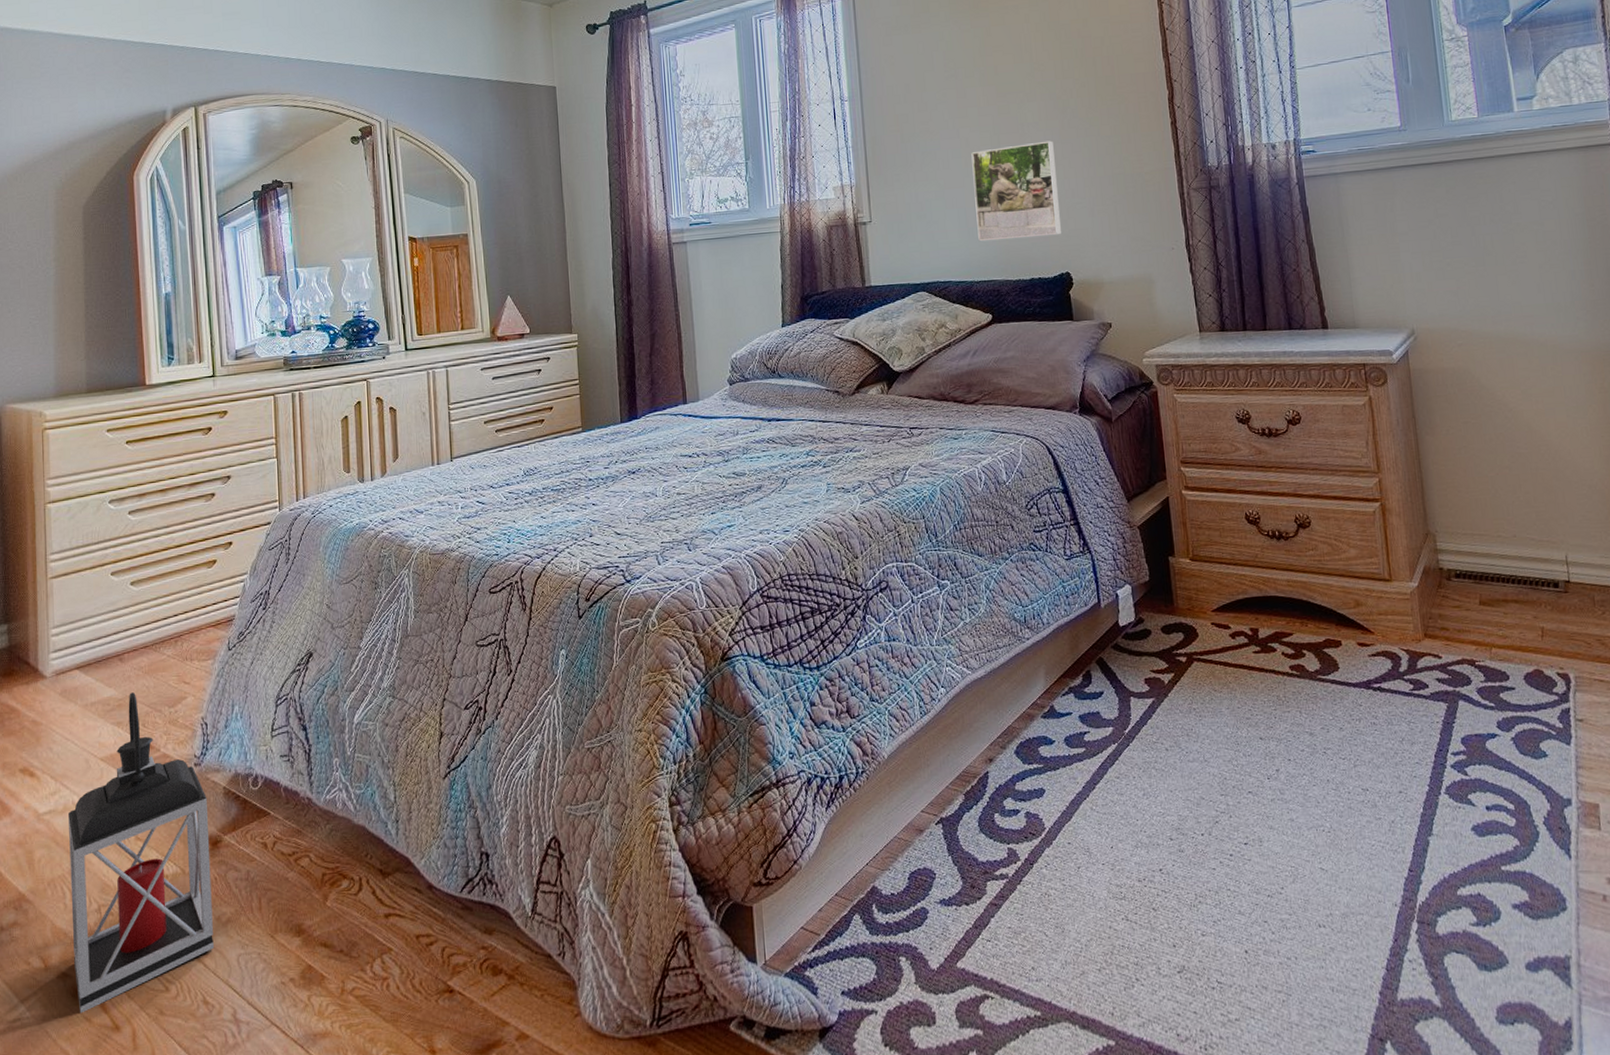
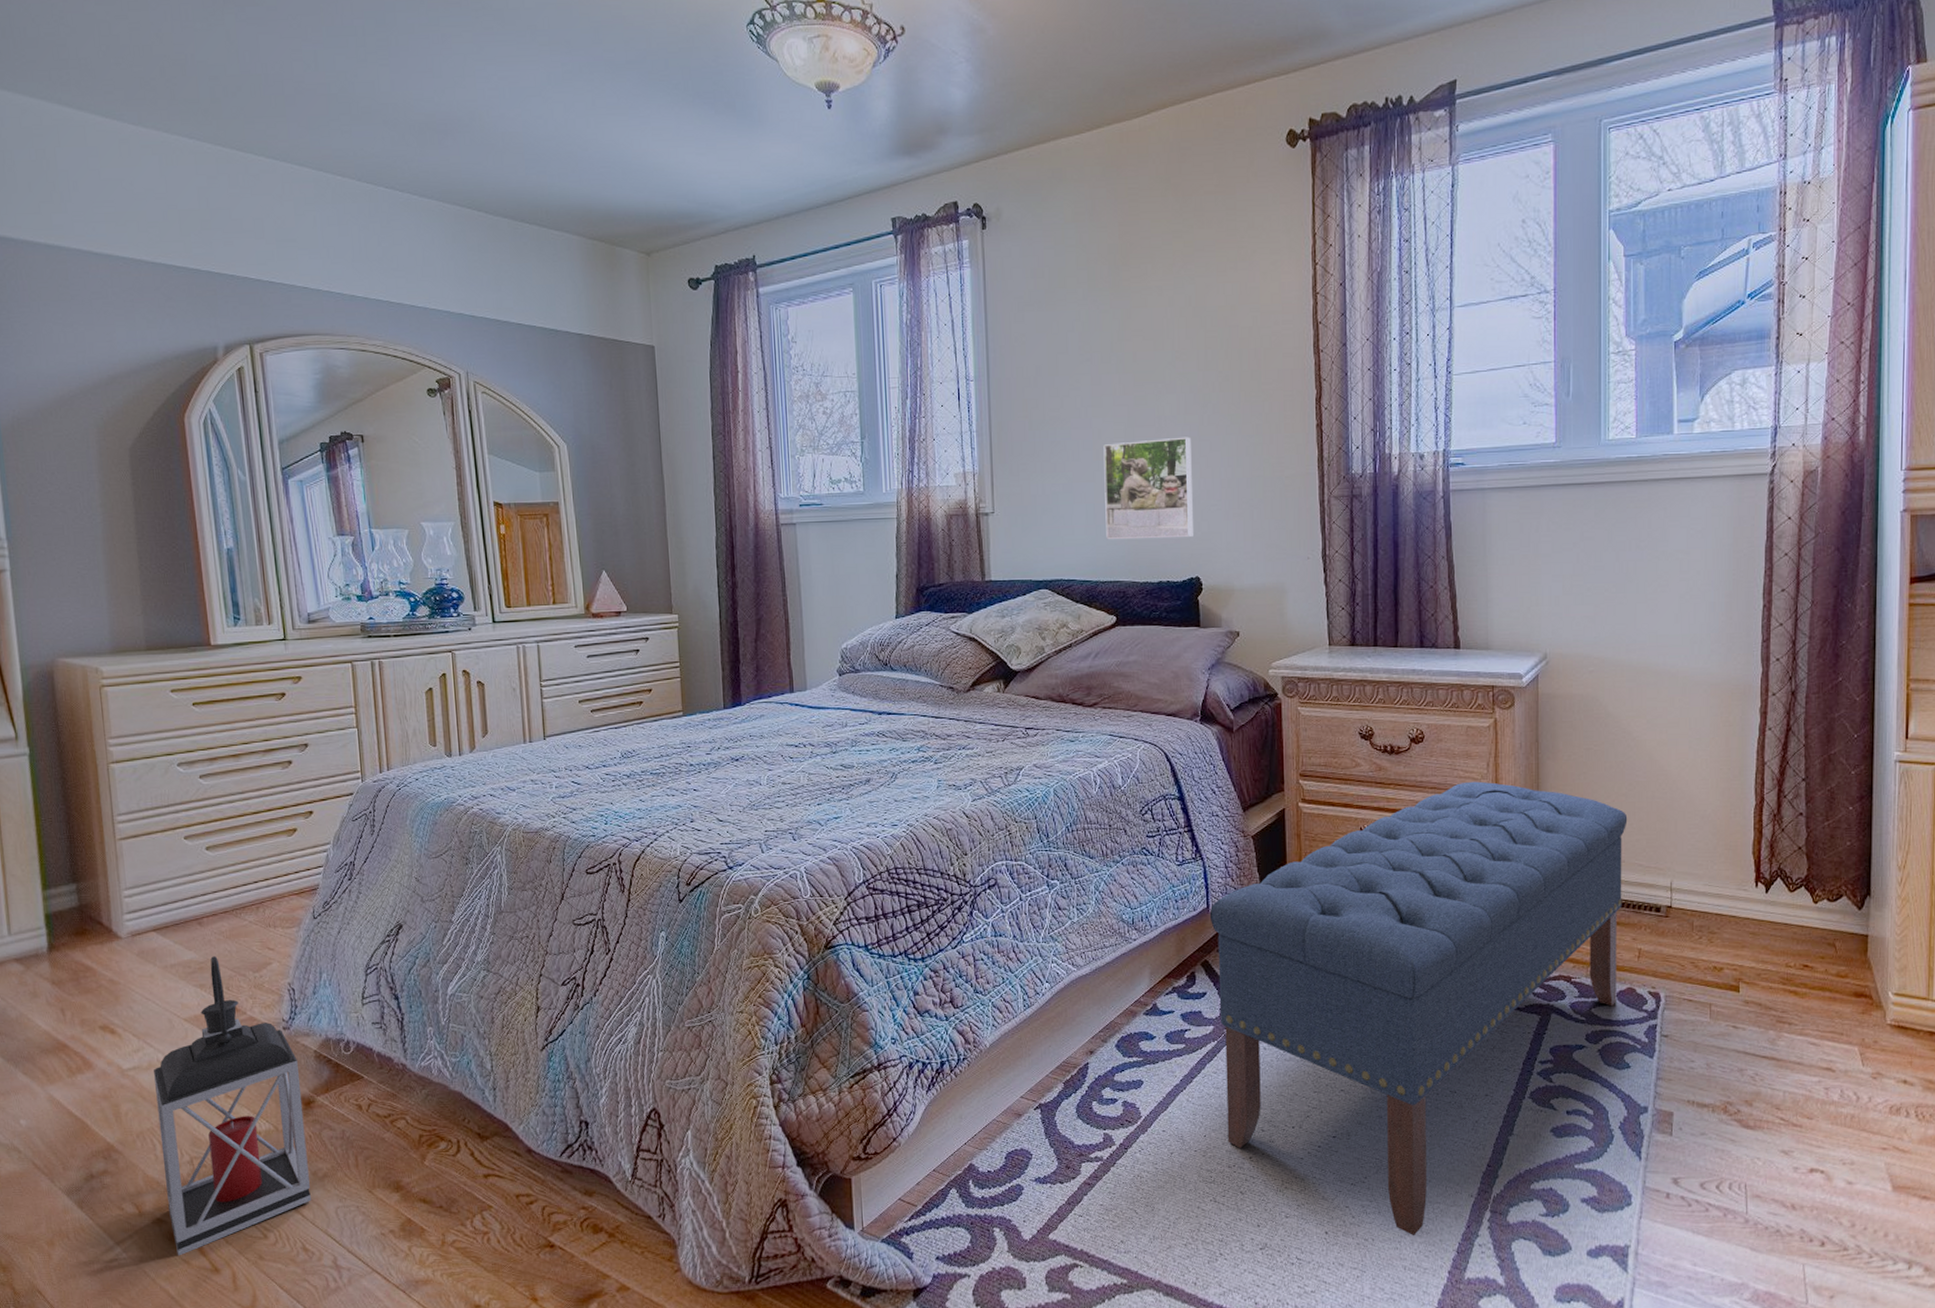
bench: none [1101,460,1525,953] -> present [1209,781,1628,1236]

